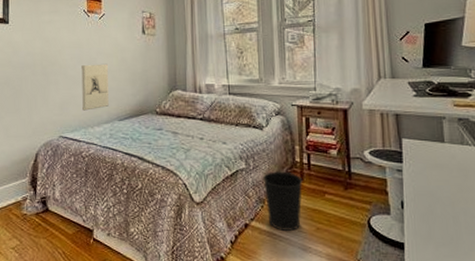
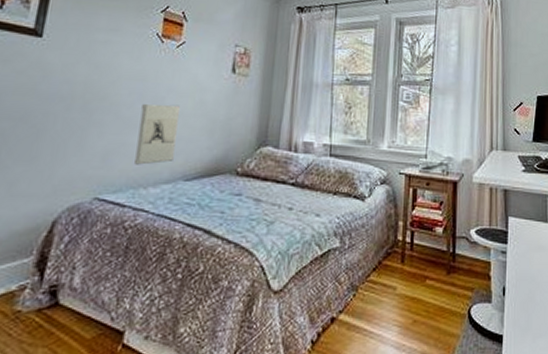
wastebasket: present [263,171,303,231] -> none [359,252,404,325]

